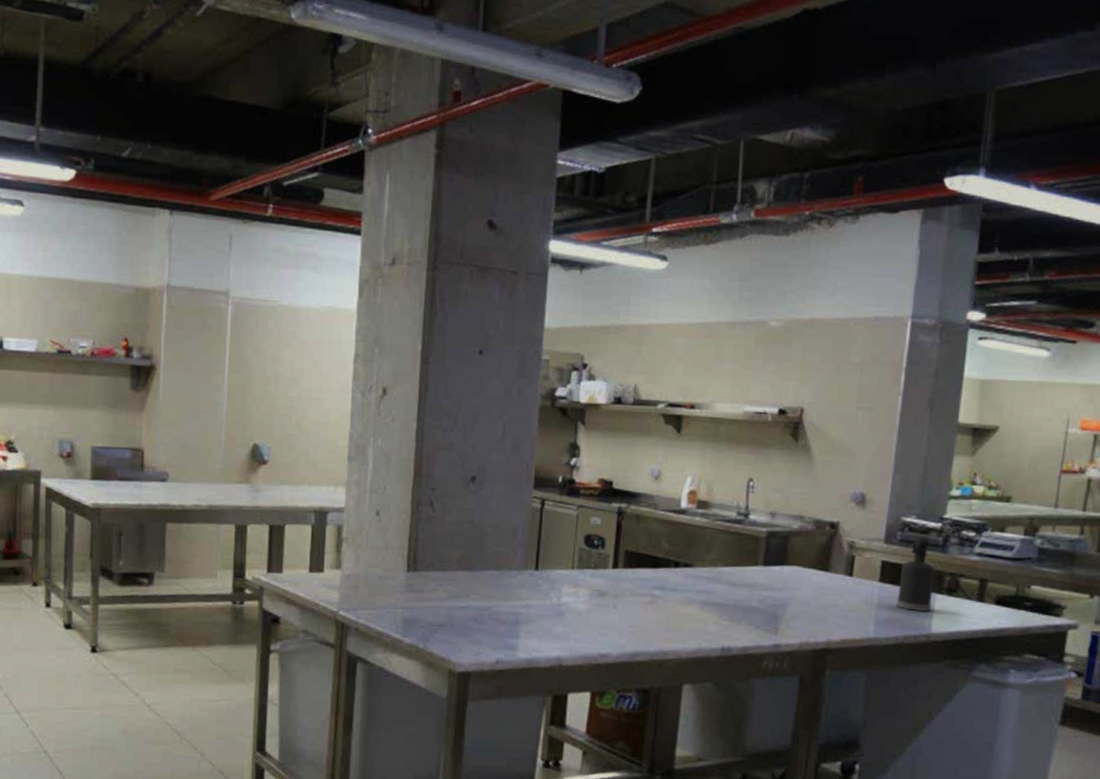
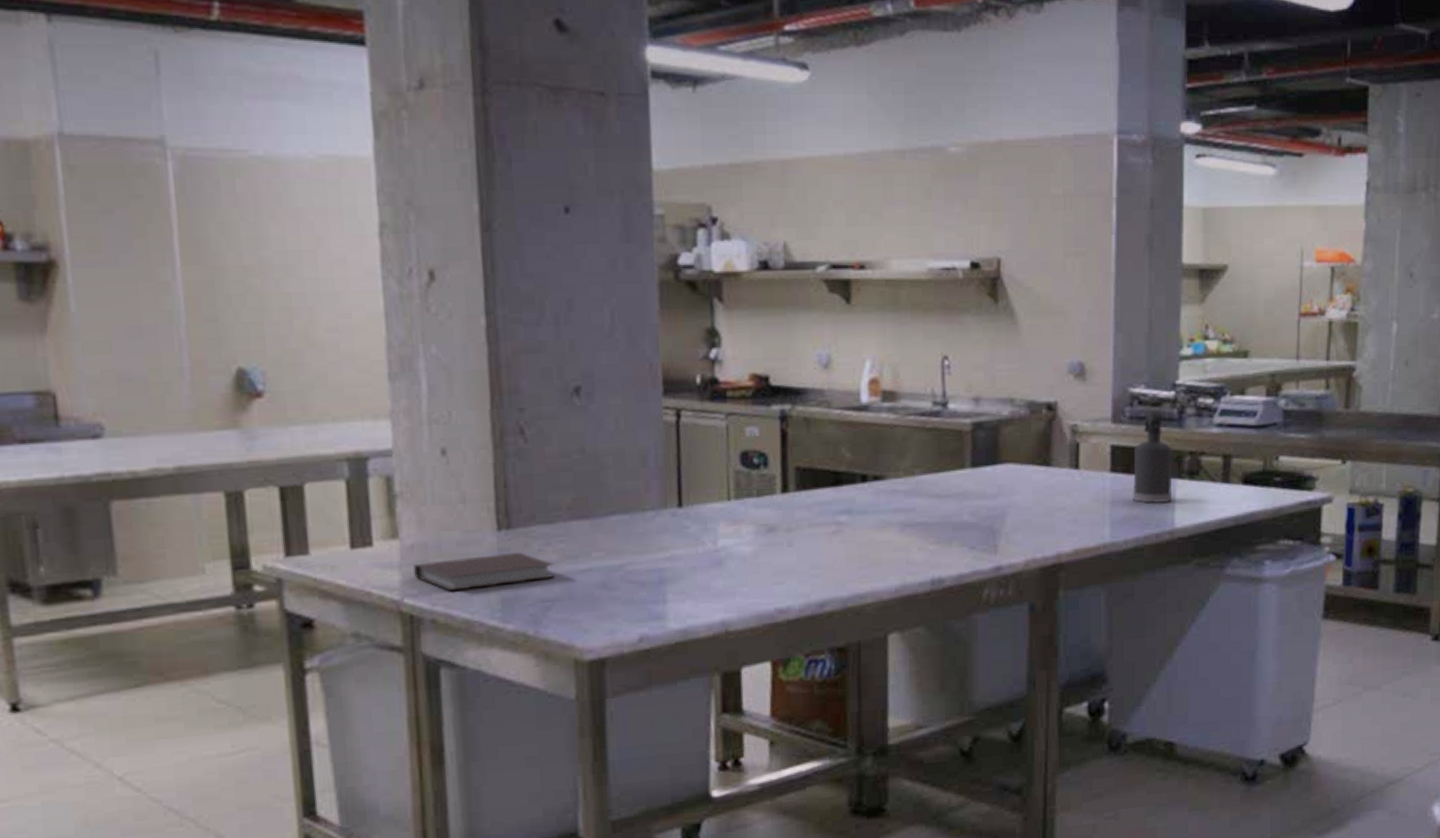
notebook: none [348,587,443,611] -> present [414,551,555,592]

